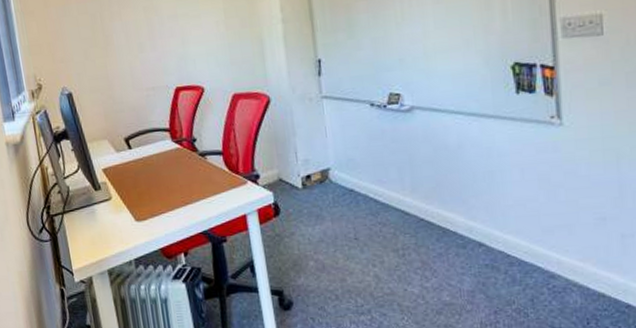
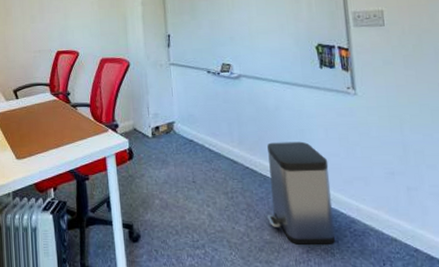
pedal bin: none [446,185,530,305] -> present [266,141,336,245]

